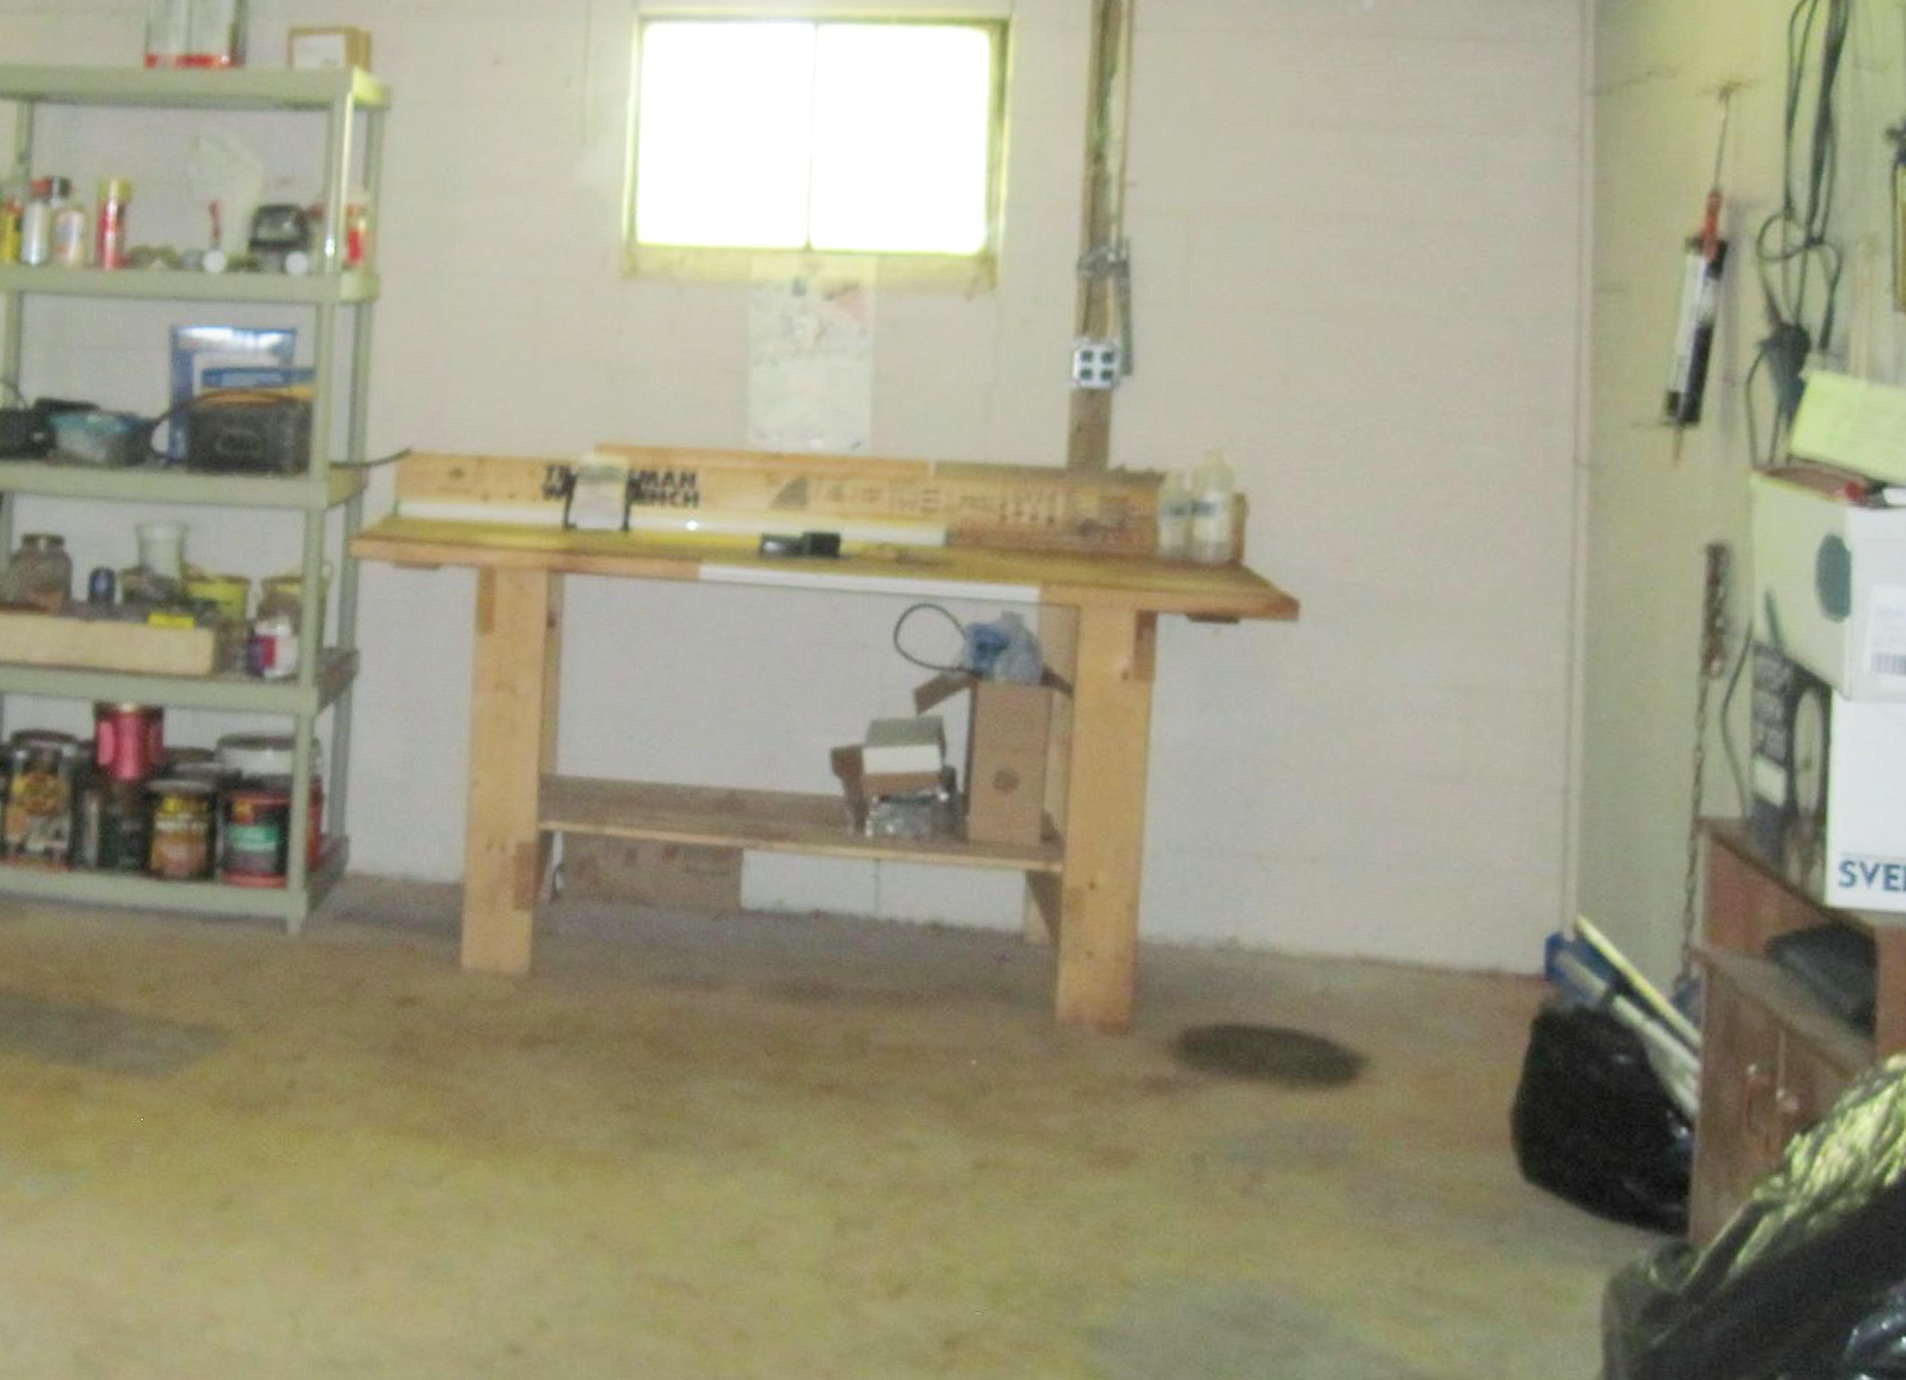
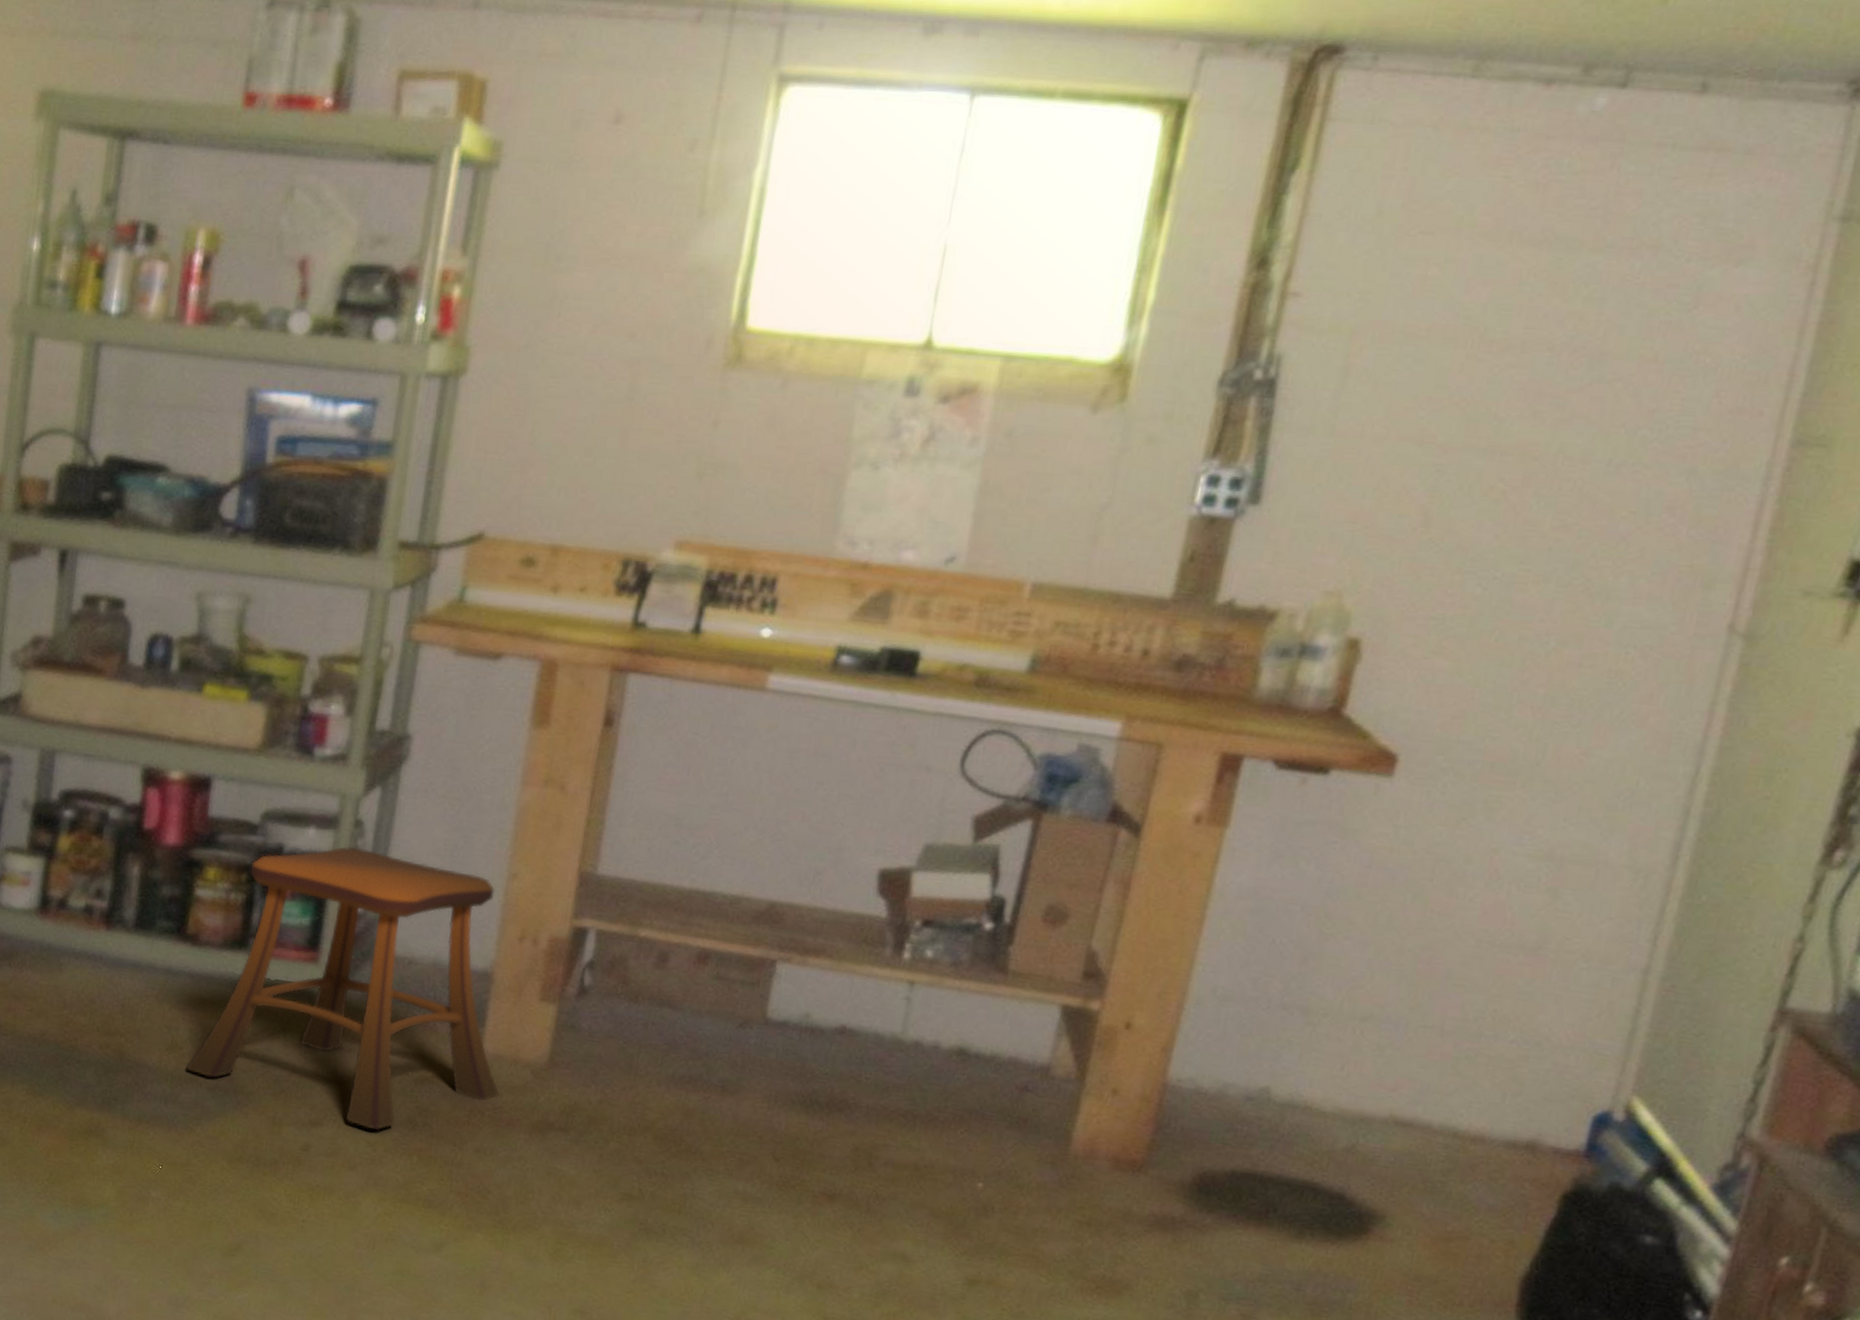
stool: none [160,766,484,1060] -> present [186,846,500,1131]

